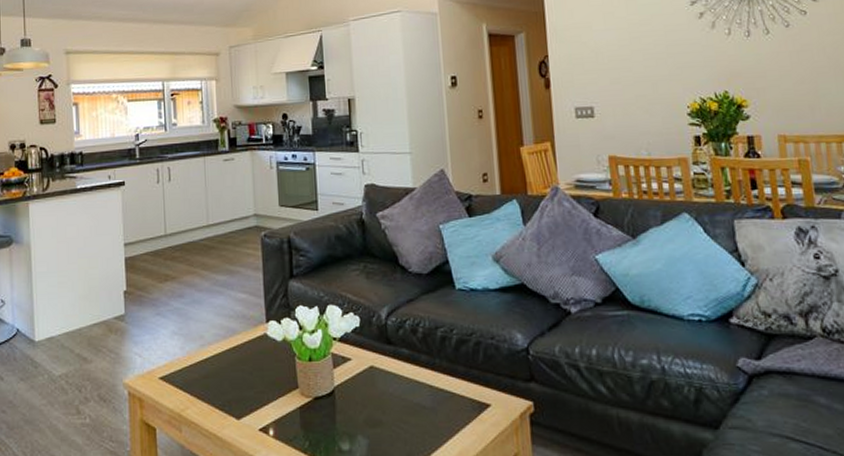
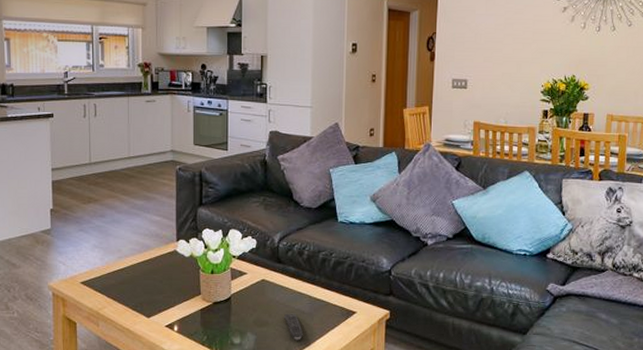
remote control: none [401,408,428,445] -> present [284,313,304,341]

